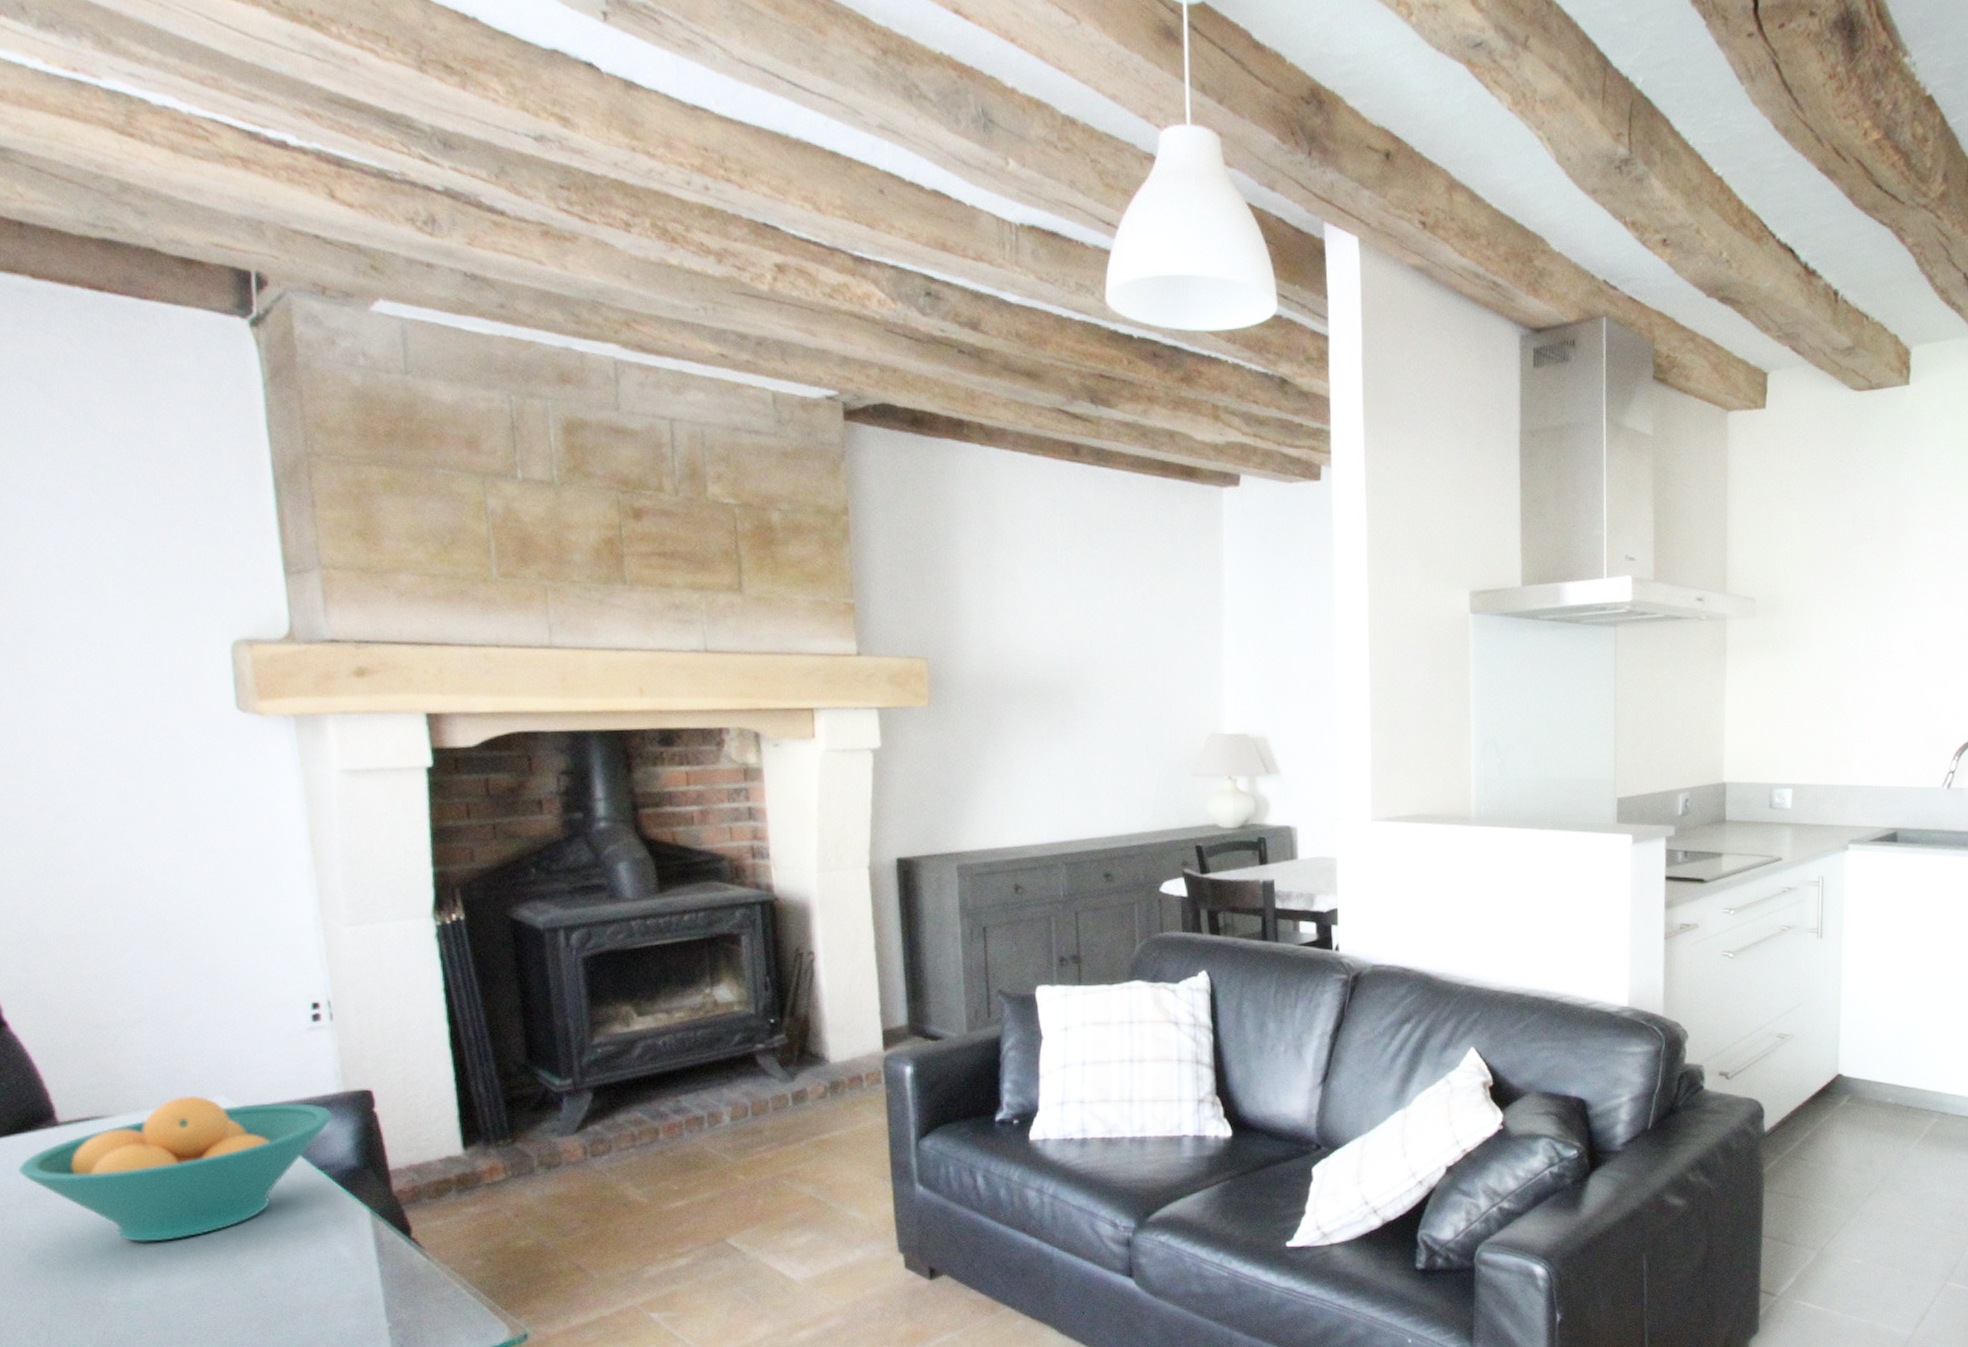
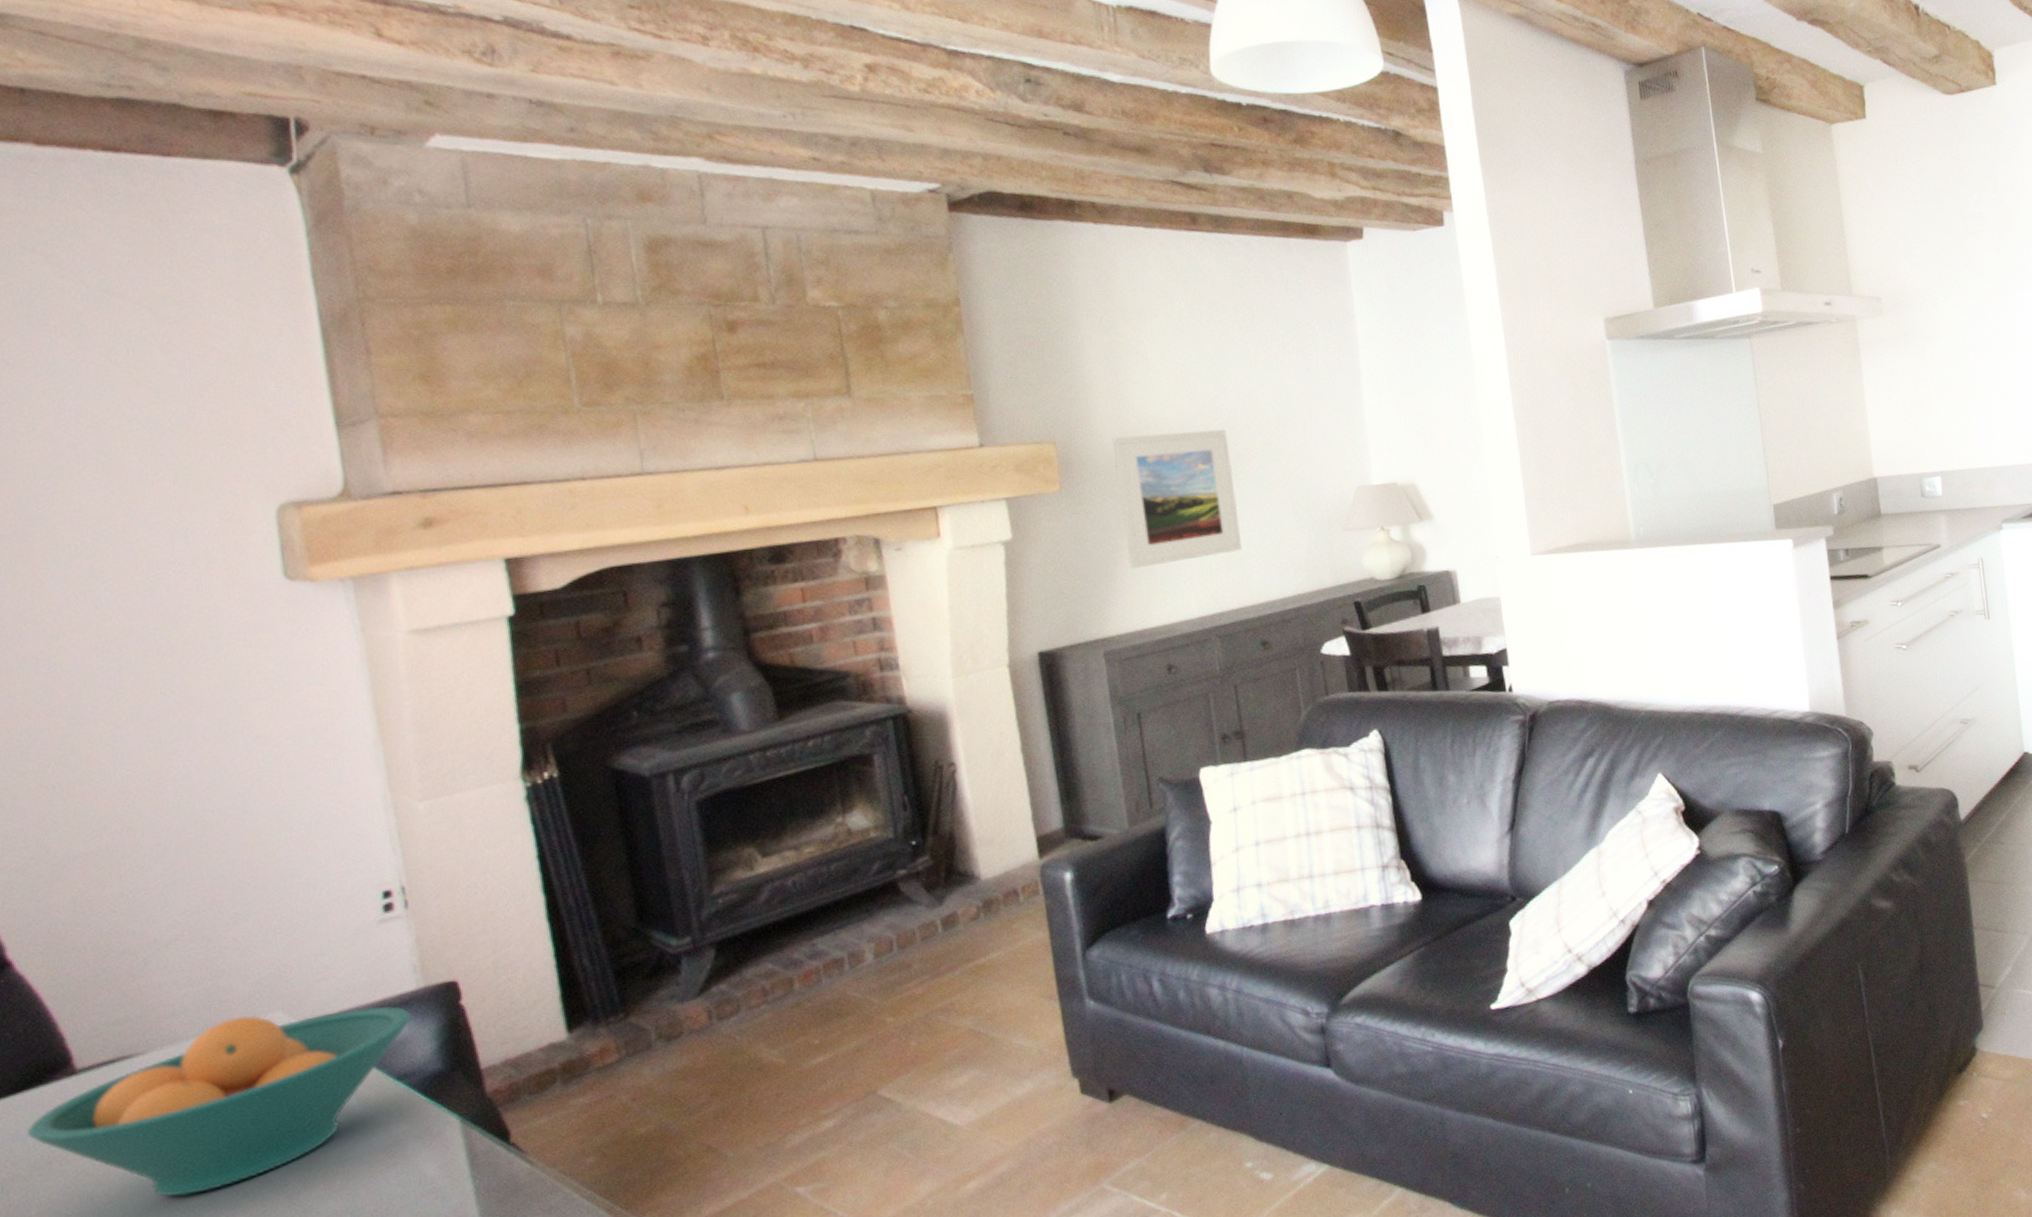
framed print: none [980,659,1094,790] -> present [1112,429,1242,569]

